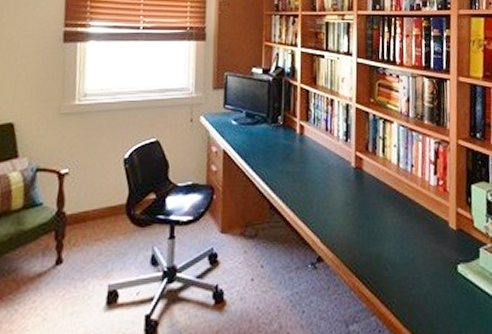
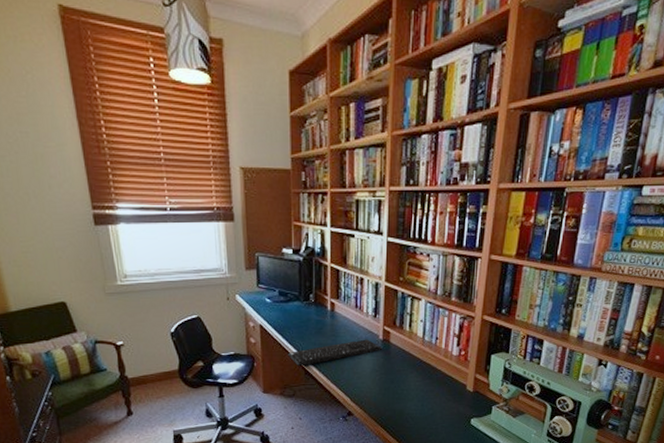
keyboard: none [251,166,355,200] -> present [287,339,383,367]

